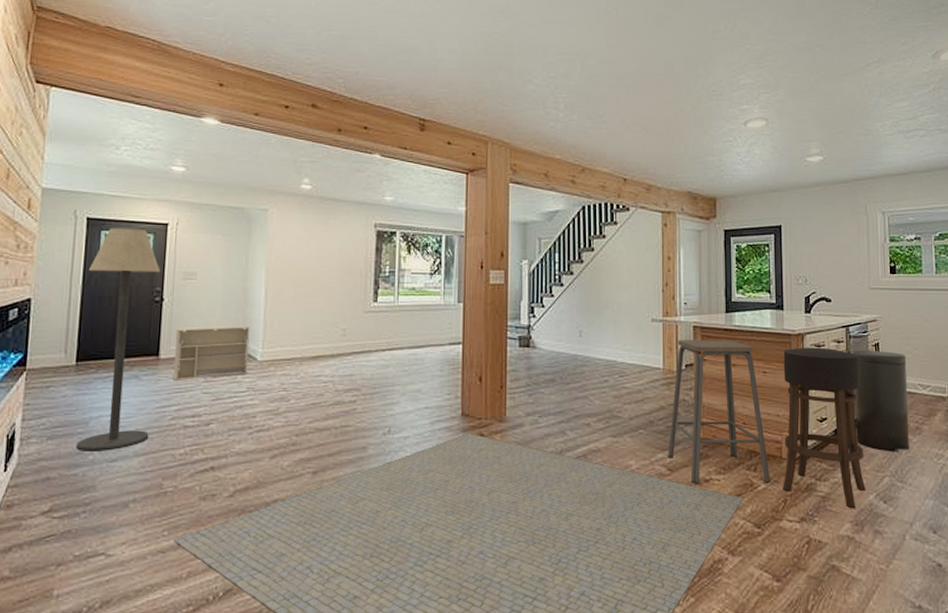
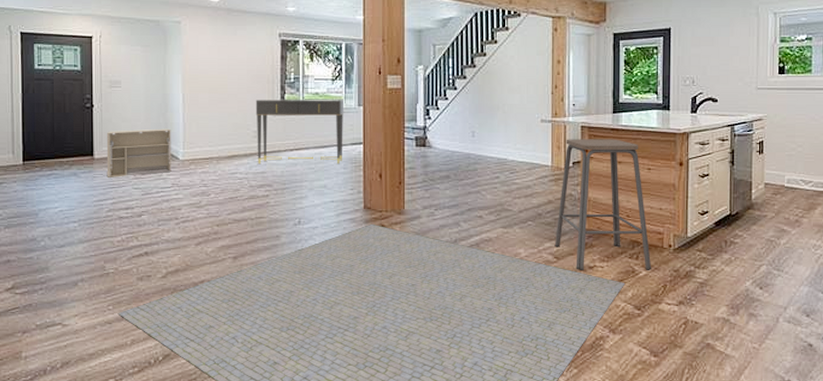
floor lamp: present [76,228,161,451] -> none [26,41,90,238]
console table: none [345,293,443,367] -> present [255,99,345,165]
bar stool: present [783,347,866,509] -> none [663,145,743,294]
pedal bin: present [853,350,910,452] -> none [736,148,790,243]

